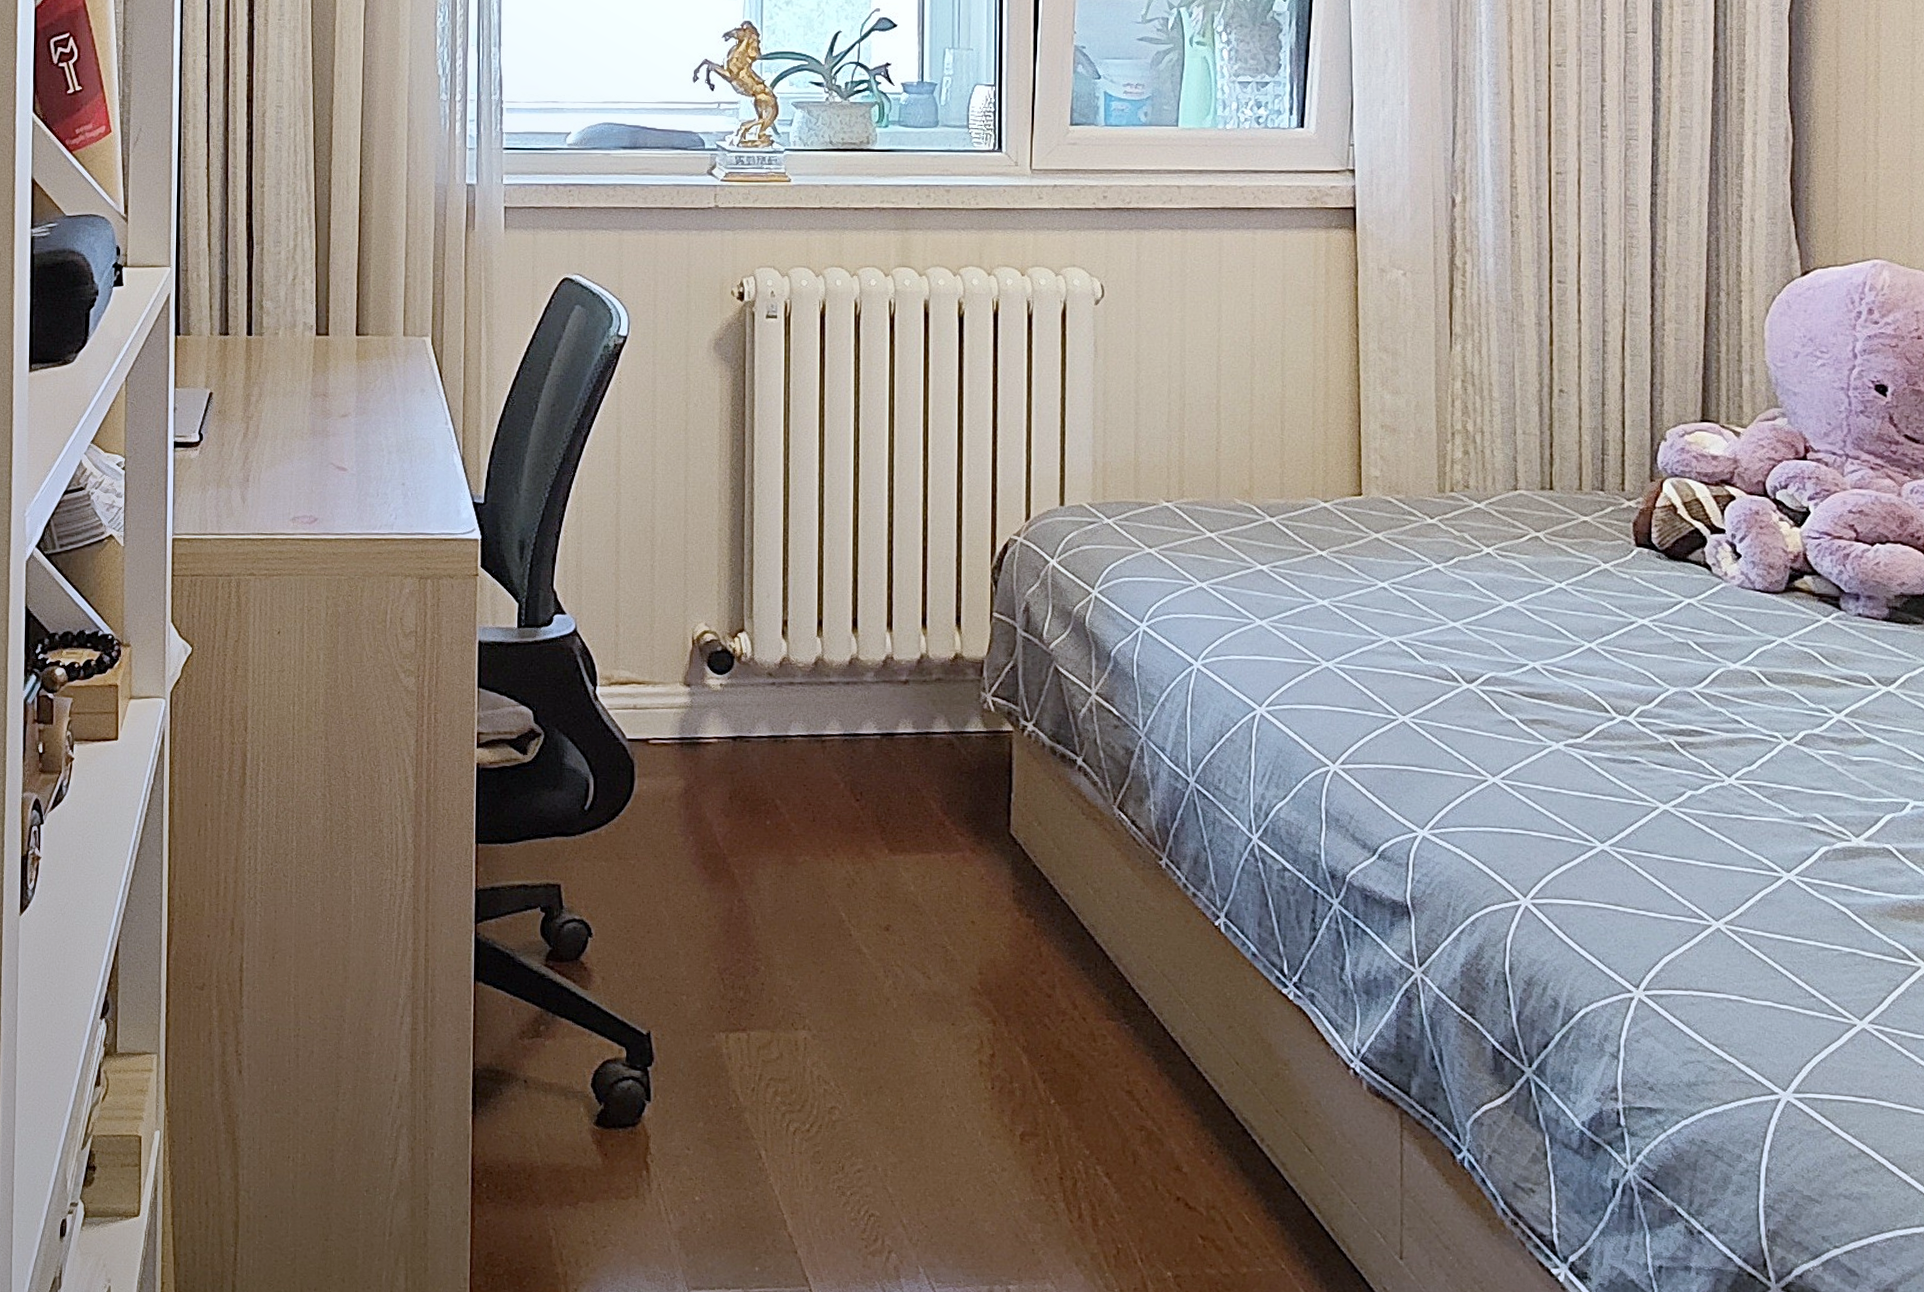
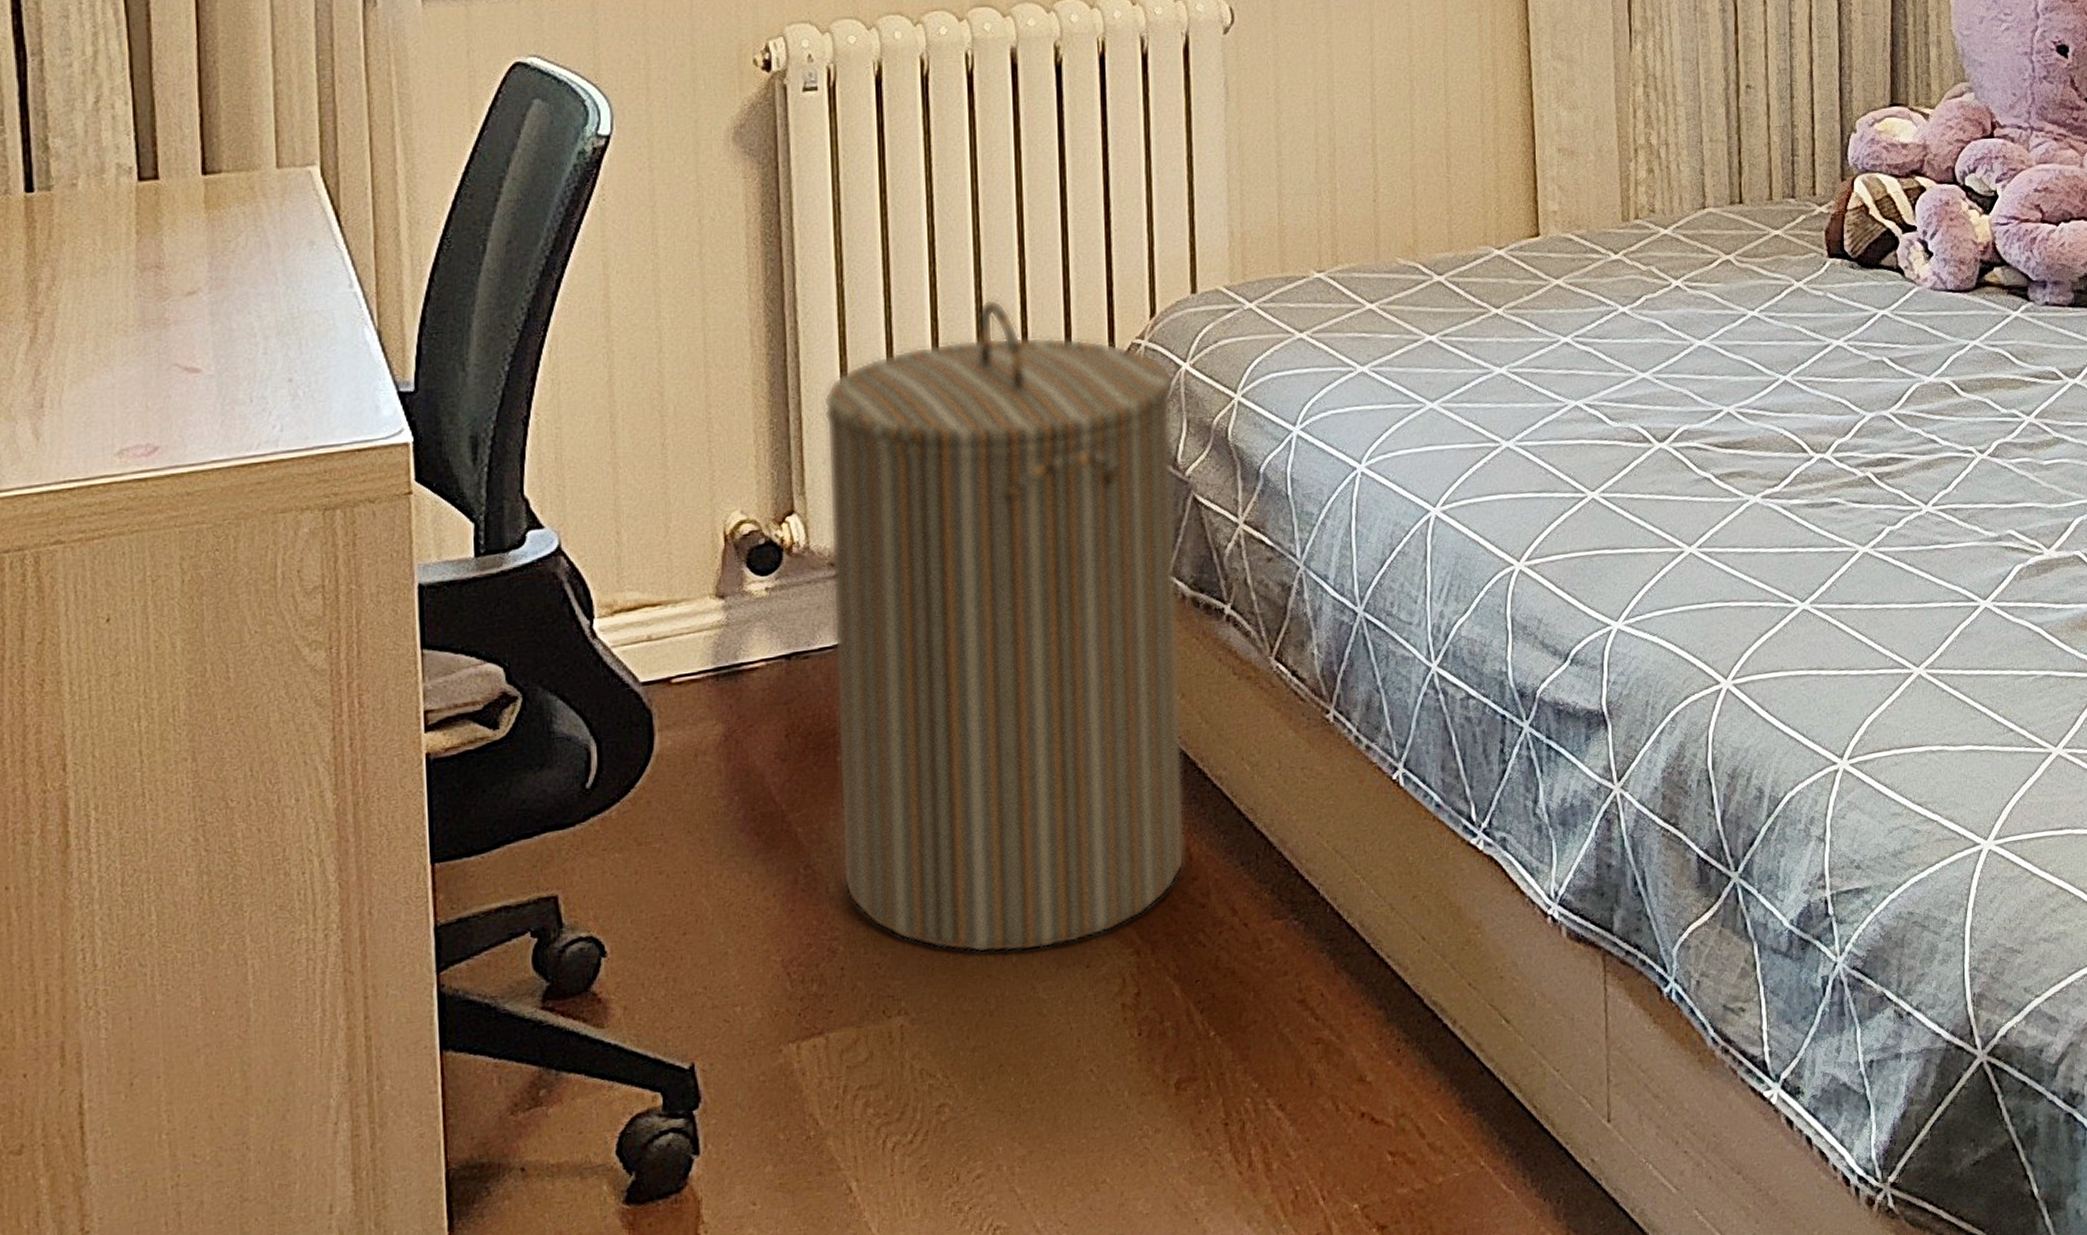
laundry hamper: none [766,490,1042,1003] -> present [822,299,1185,954]

